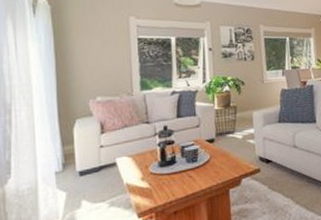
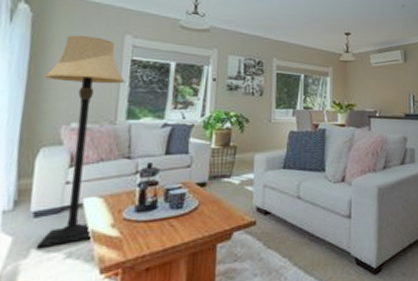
lamp: none [69,20,136,201] -> present [37,35,126,249]

